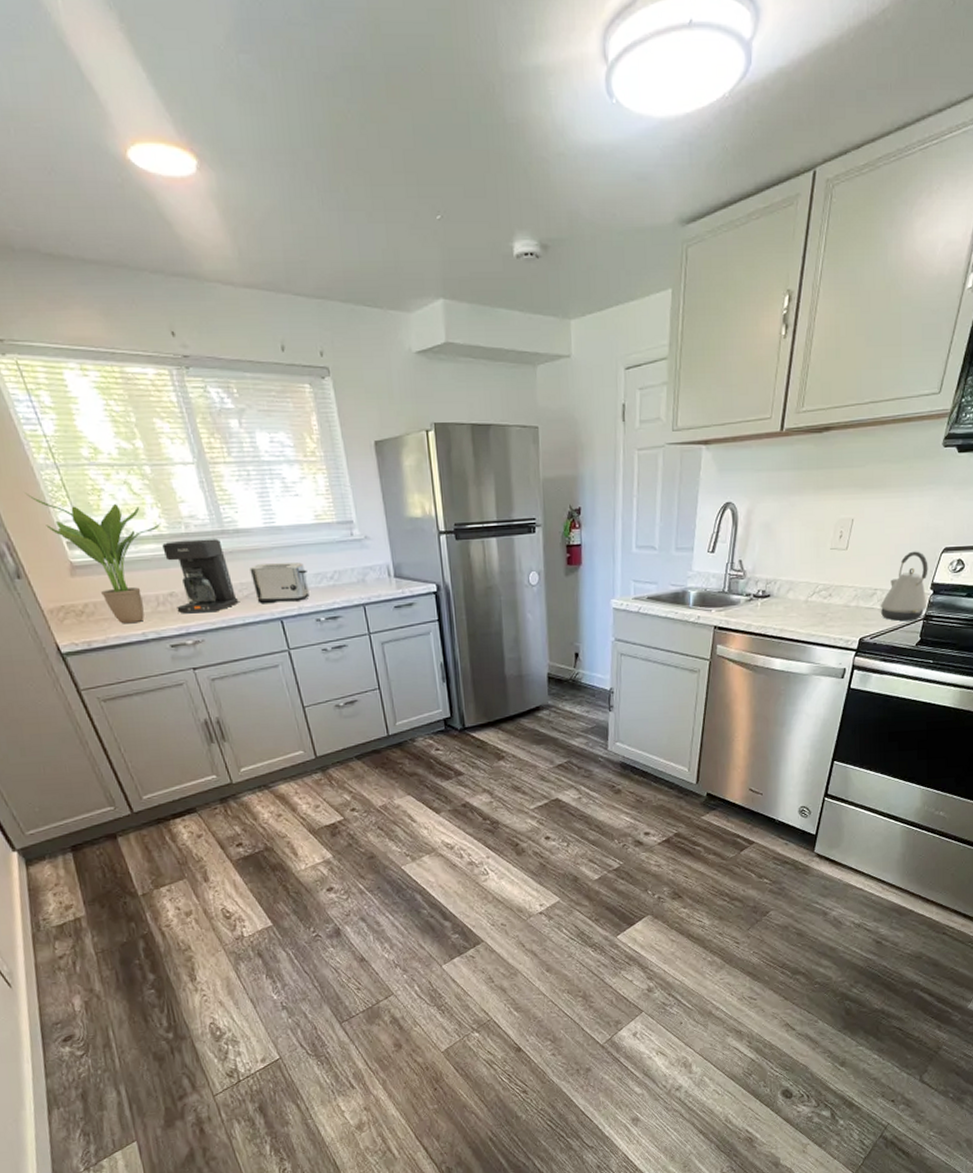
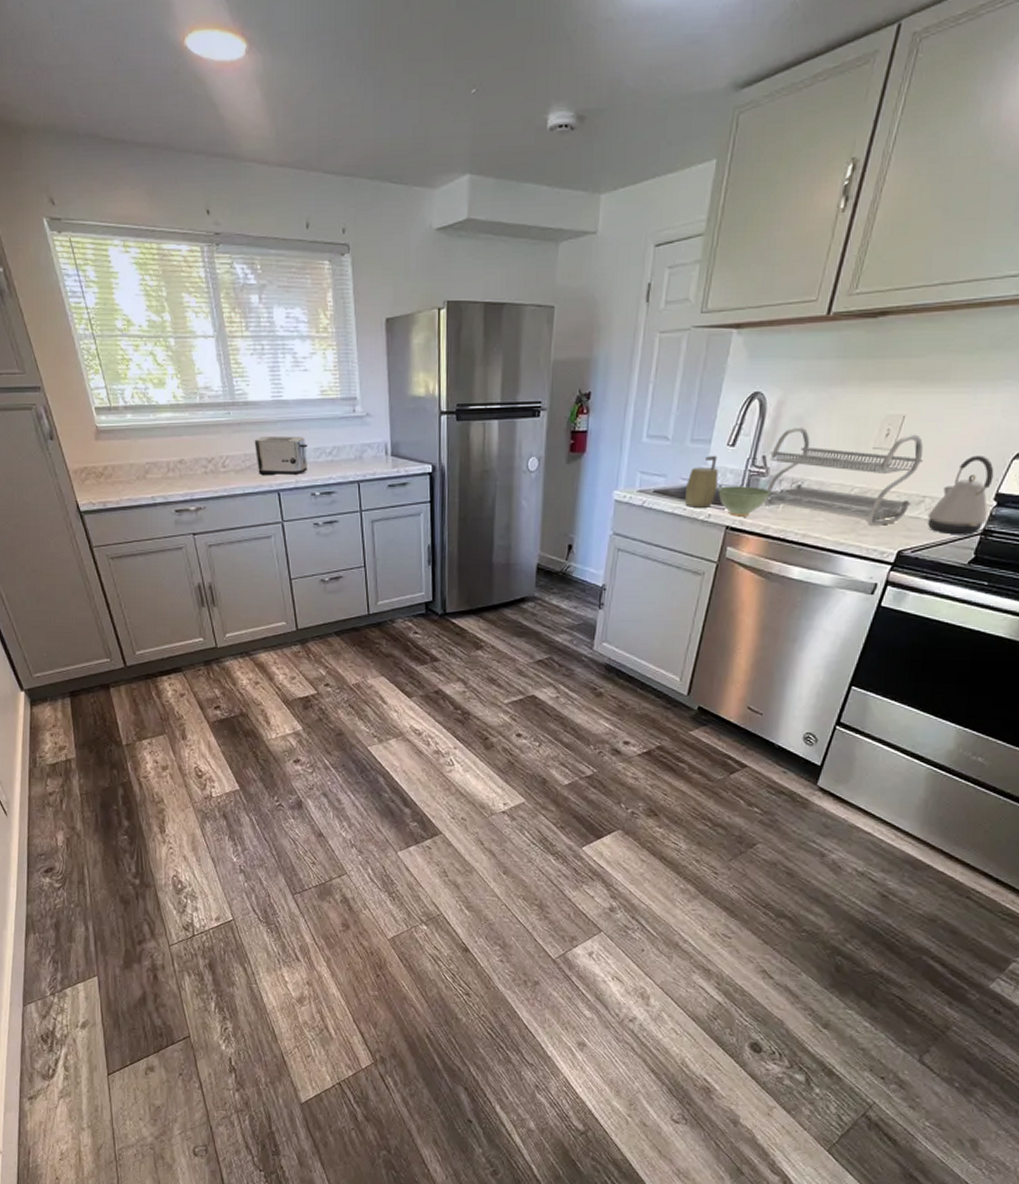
potted plant: present [25,492,161,624] -> none [64,360,179,487]
coffee maker: present [162,539,239,614] -> none [178,410,241,481]
soap dispenser: none [676,561,703,611] -> present [685,455,718,508]
bowl: none [704,588,749,617] -> present [718,486,771,517]
dish rack: none [744,532,871,619] -> present [764,426,924,527]

